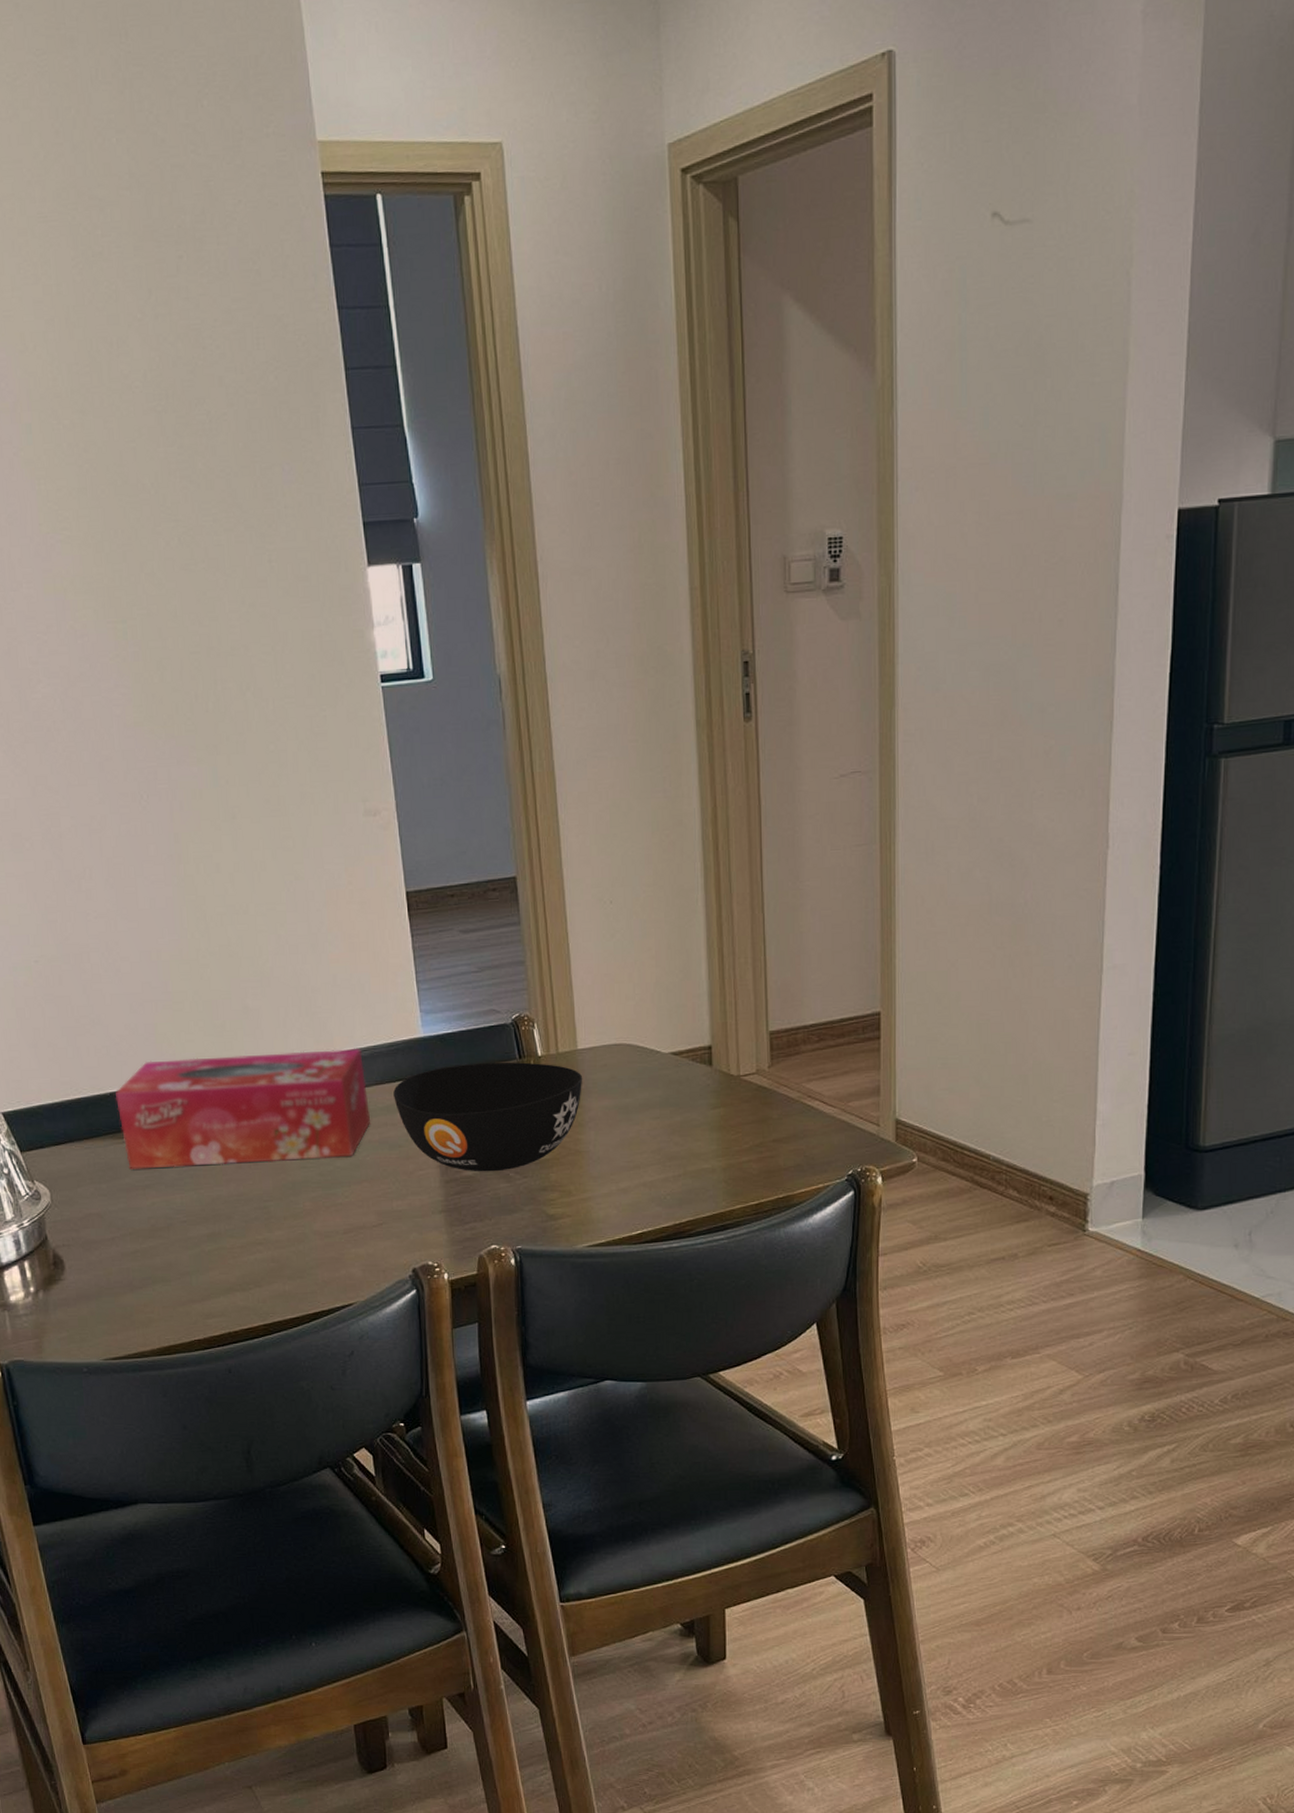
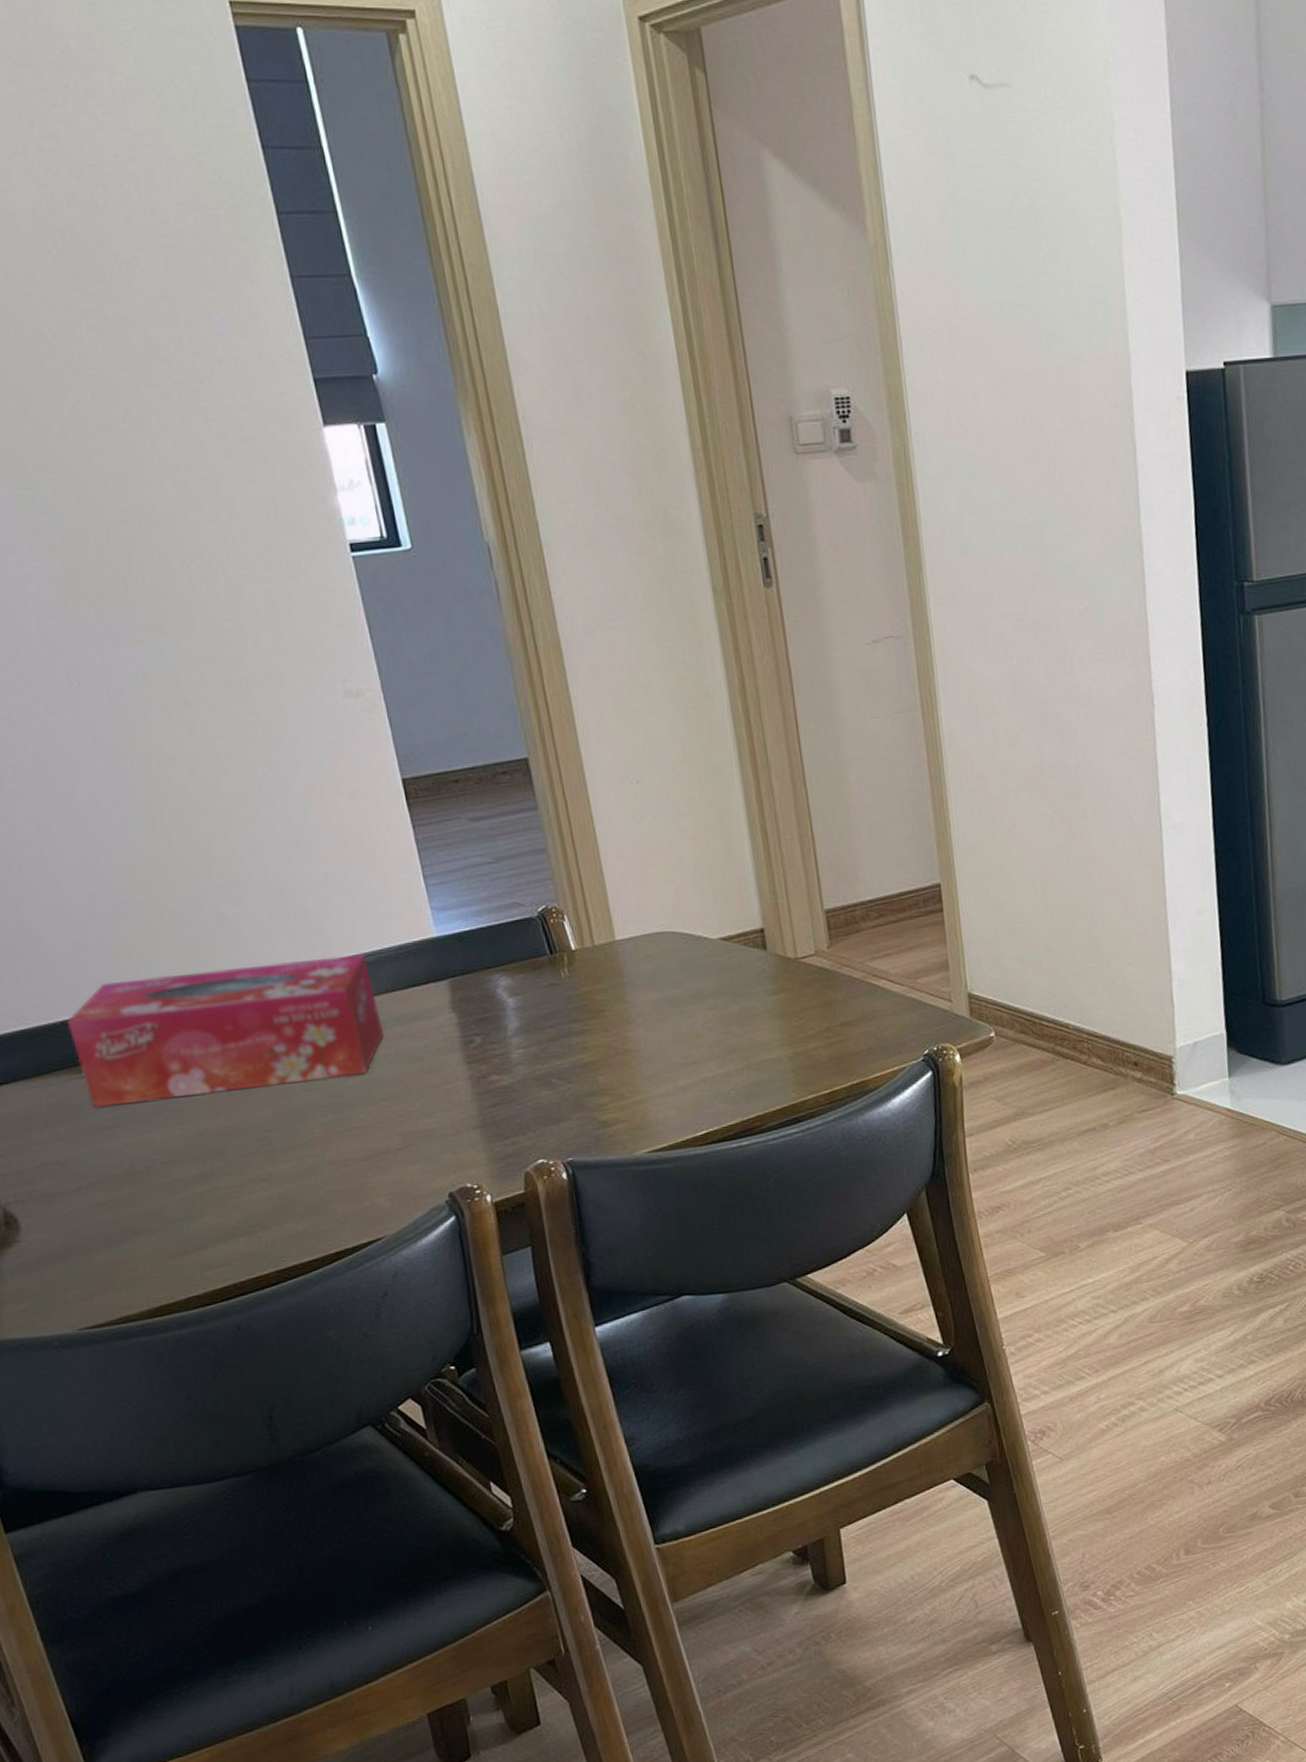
bowl: present [393,1062,583,1172] -> none [407,957,625,1081]

